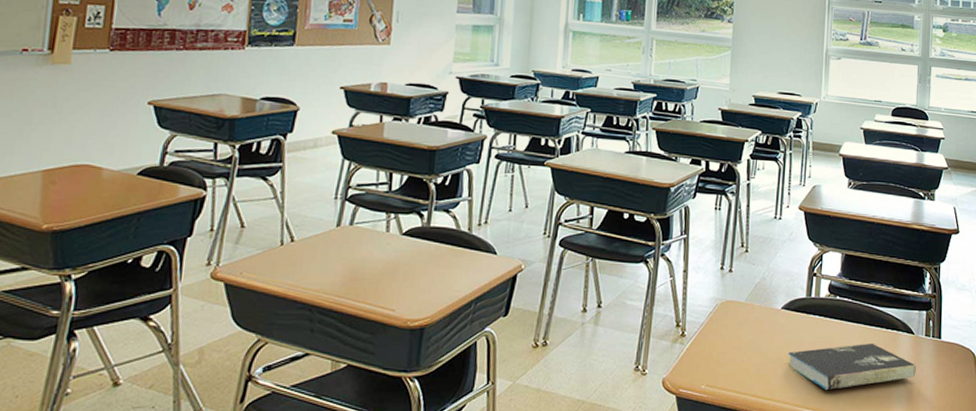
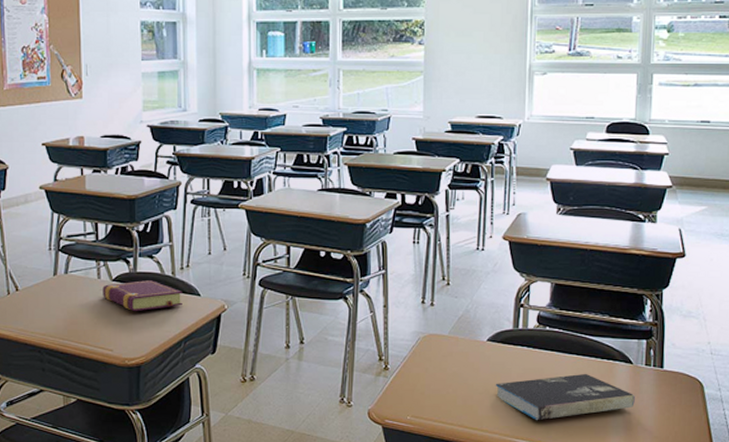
book: none [390,235,478,268] -> present [103,280,182,311]

